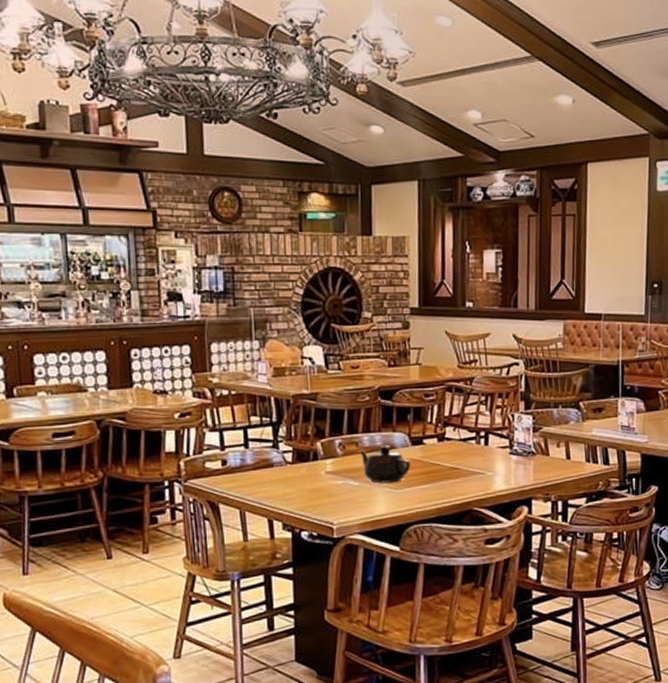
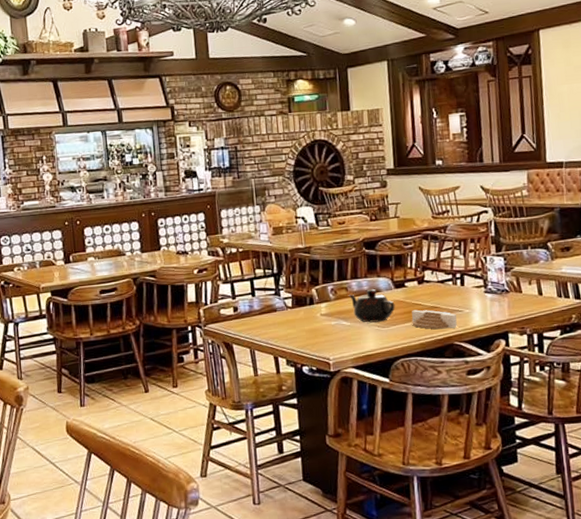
architectural model: none [428,470,478,493] -> present [411,310,457,330]

